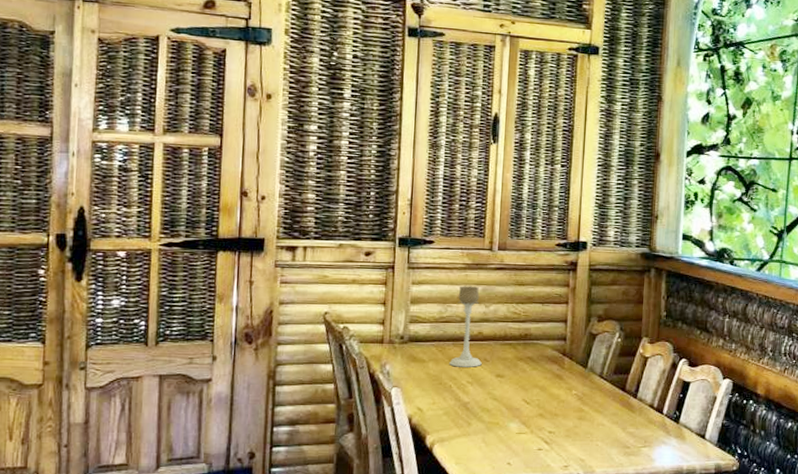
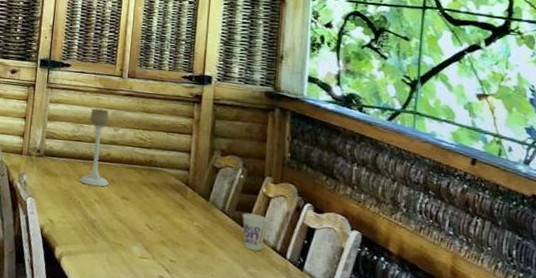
cup: none [620,375,644,411] -> present [242,213,267,251]

